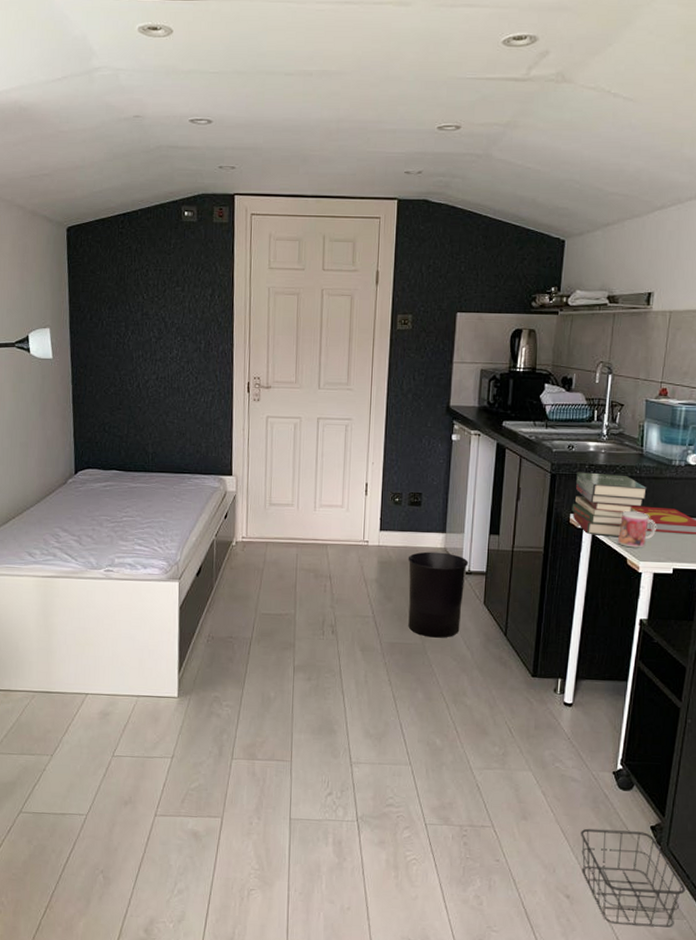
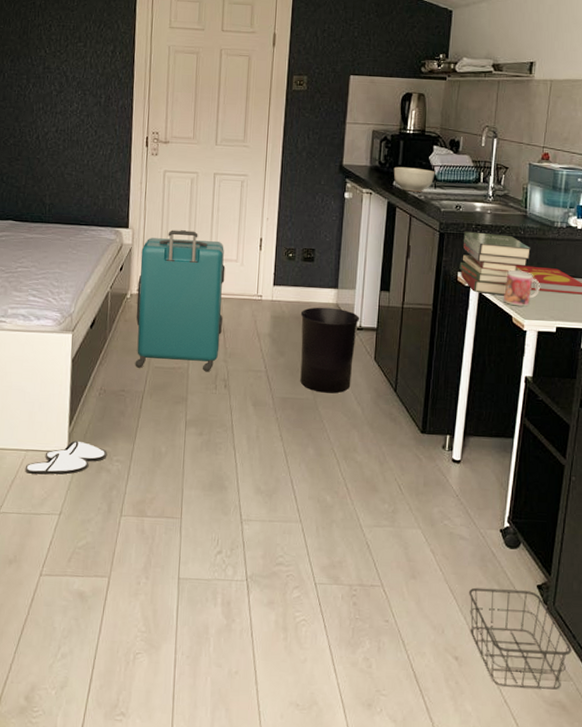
slippers: none [137,686,217,720] -> present [25,440,108,475]
suitcase: none [241,476,331,618] -> present [135,230,226,372]
bowl: none [502,406,547,433] -> present [393,166,435,192]

